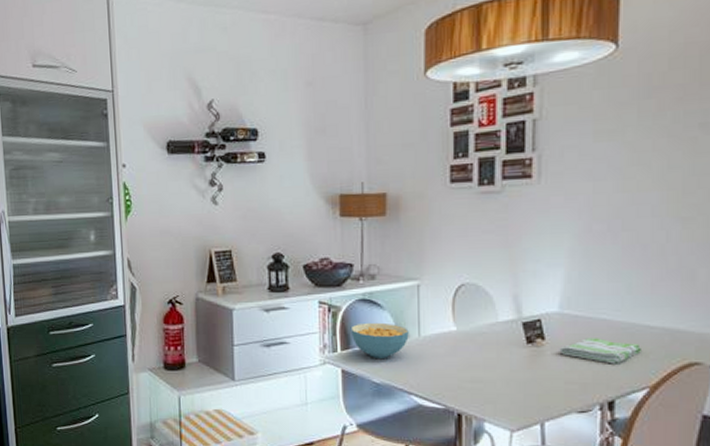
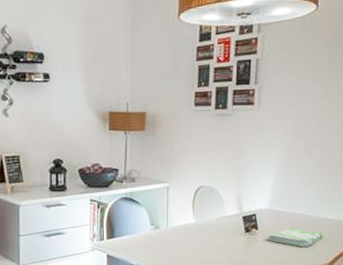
cereal bowl: present [350,322,409,358] -> none [115,216,159,245]

